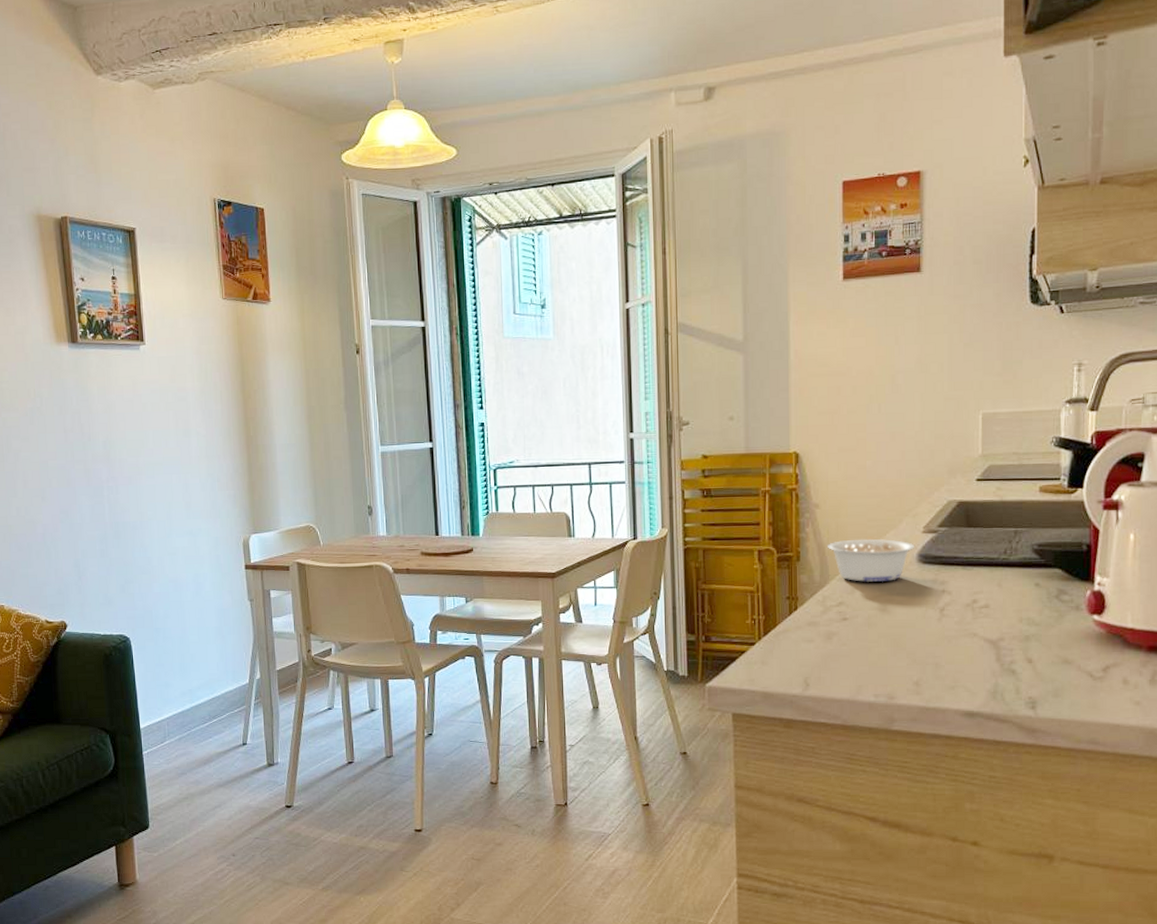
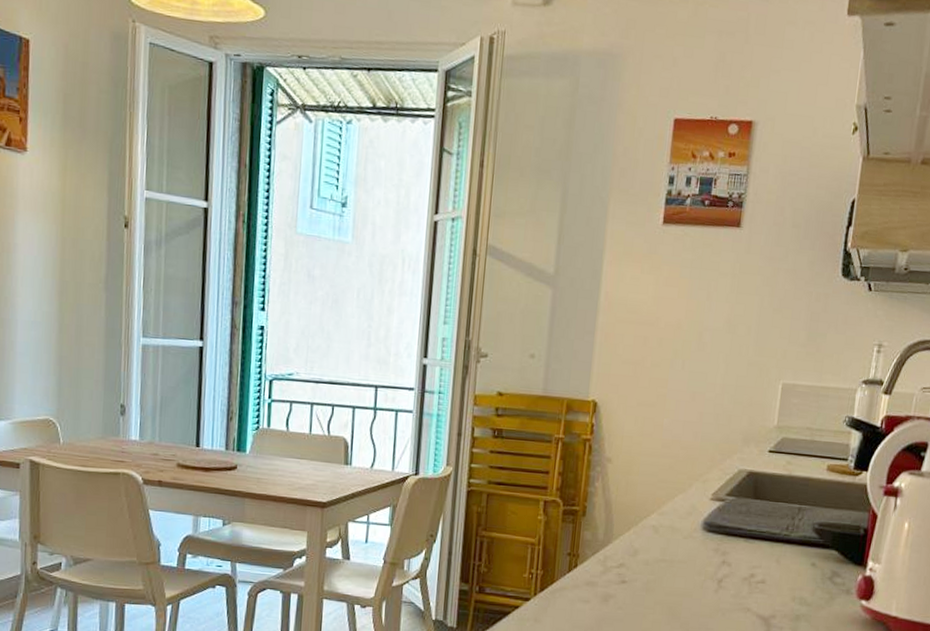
legume: present [828,539,914,583] -> none [615,499,701,548]

